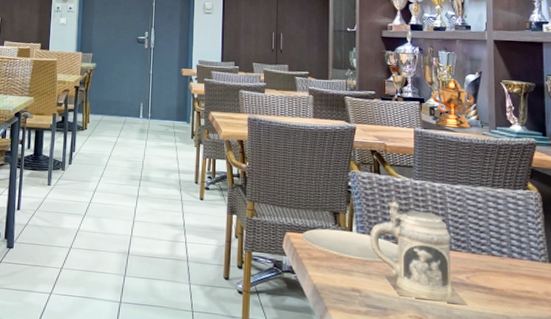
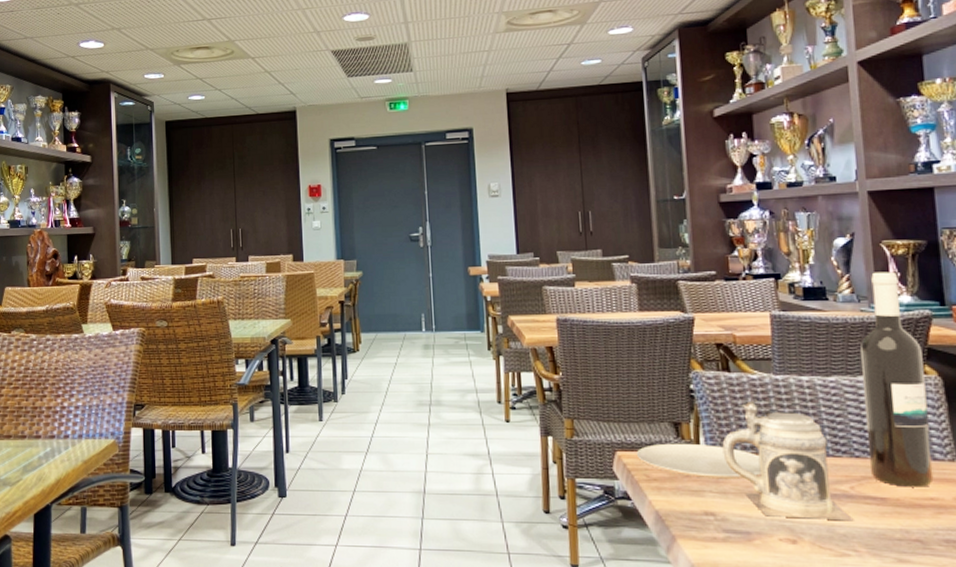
trophy: present [432,77,474,129] -> none [790,243,847,307]
wine bottle: none [480,104,530,282] -> present [860,271,934,487]

